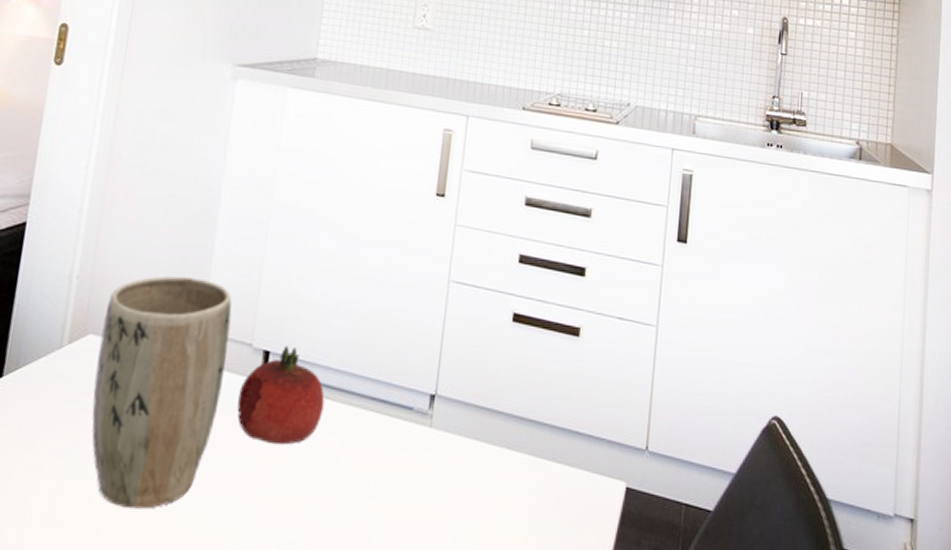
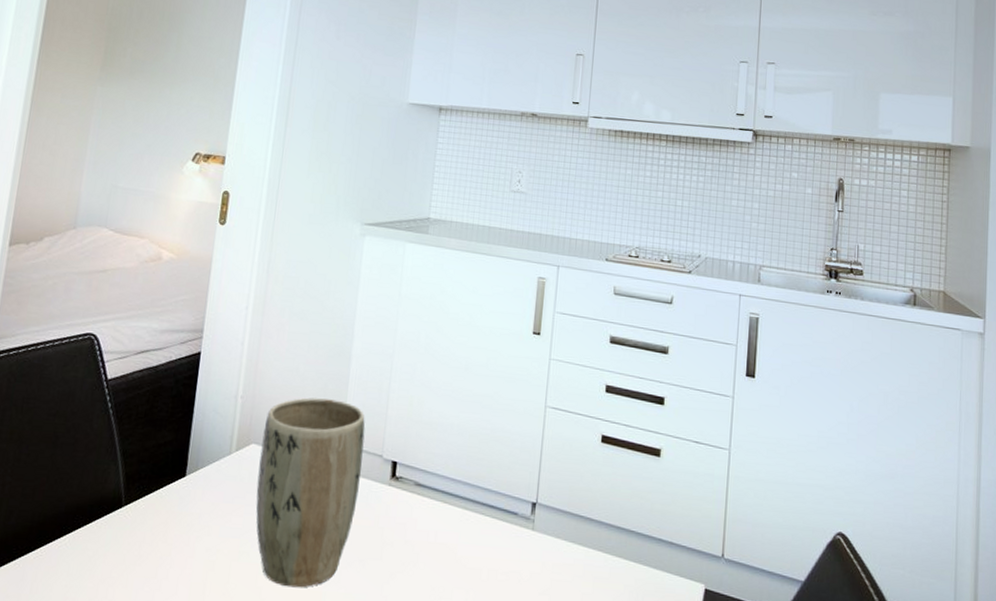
fruit: present [237,345,325,445] -> none [371,457,443,540]

